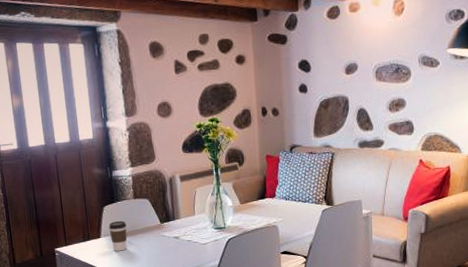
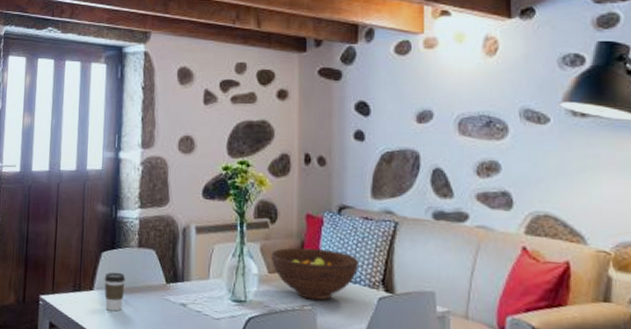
fruit bowl: none [241,180,307,219] -> present [271,247,358,301]

